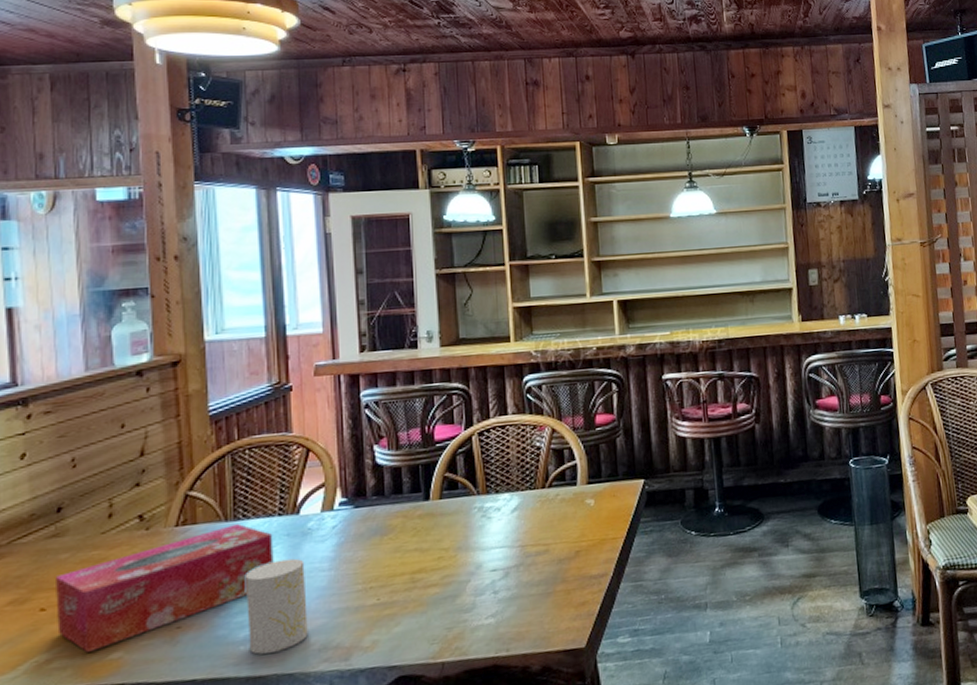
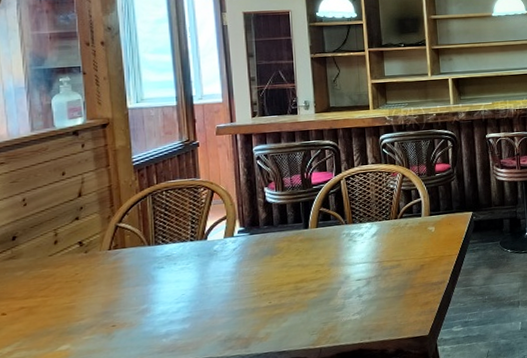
tissue box: present [56,524,274,652] -> none [14,248,188,346]
cup: present [246,558,308,655] -> none [166,273,216,345]

